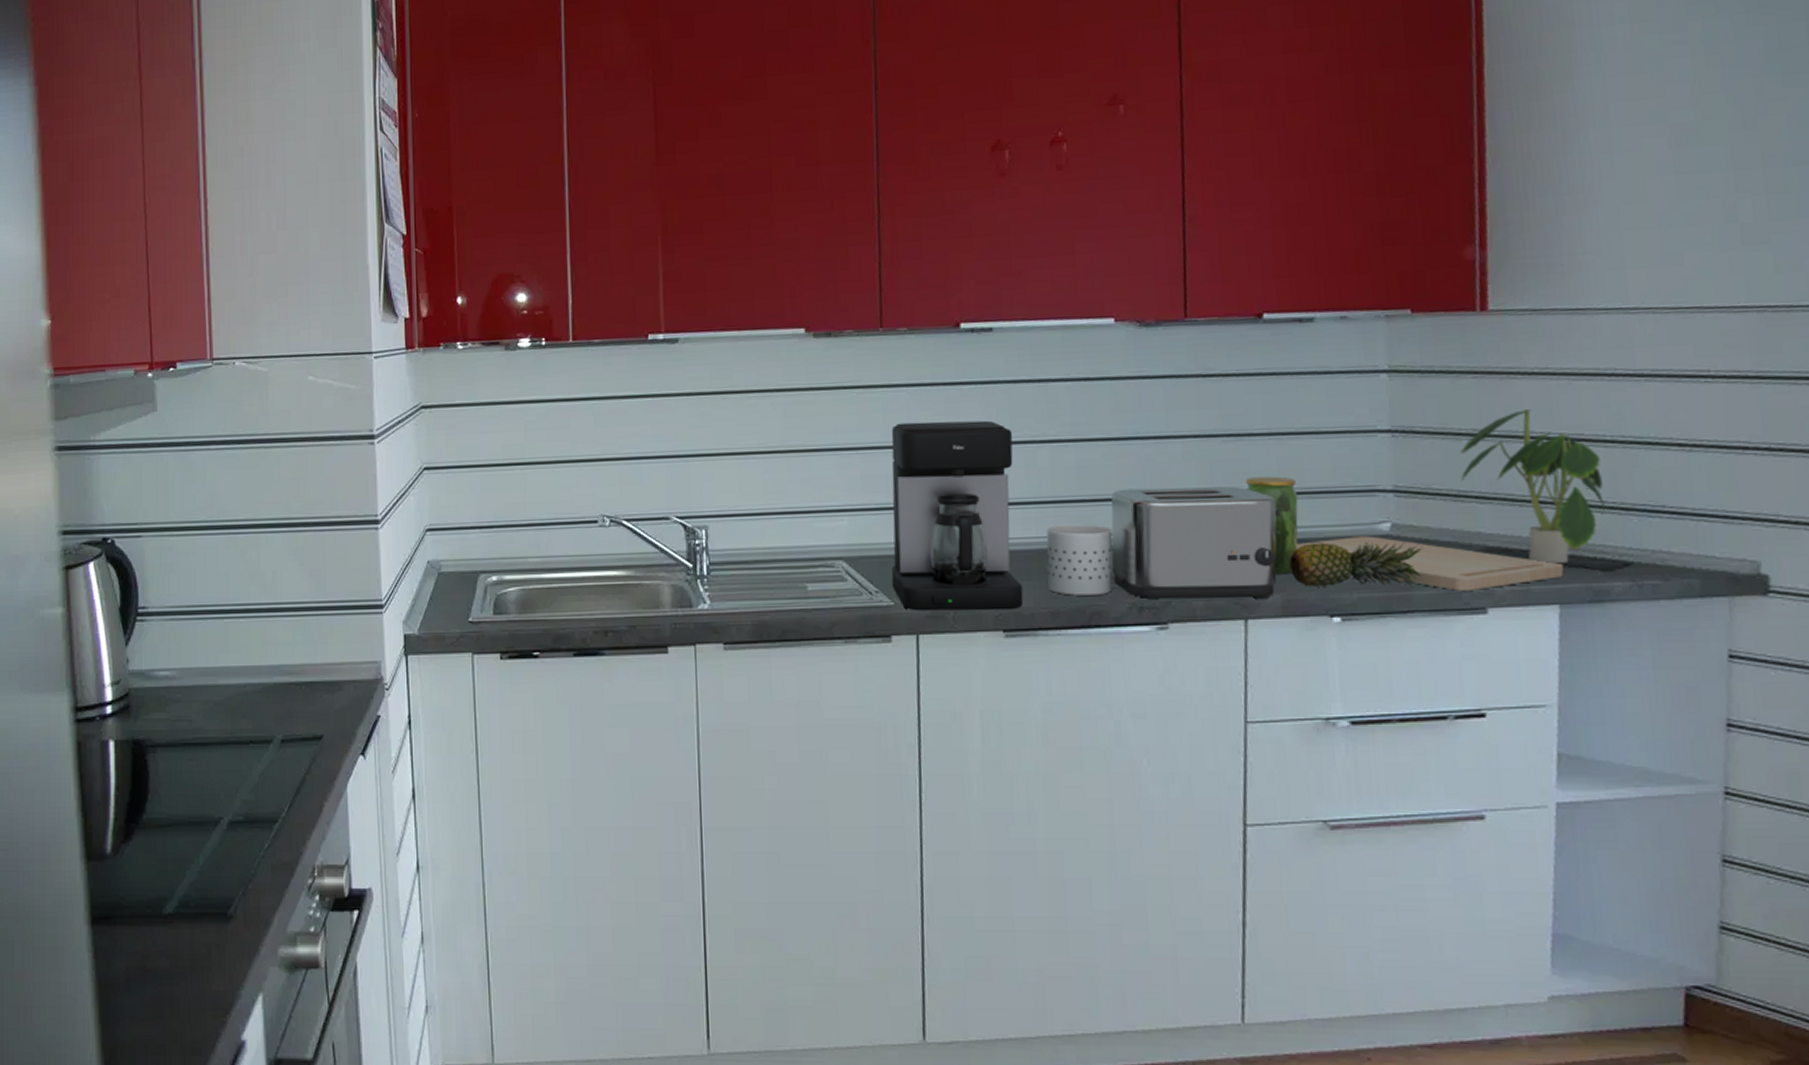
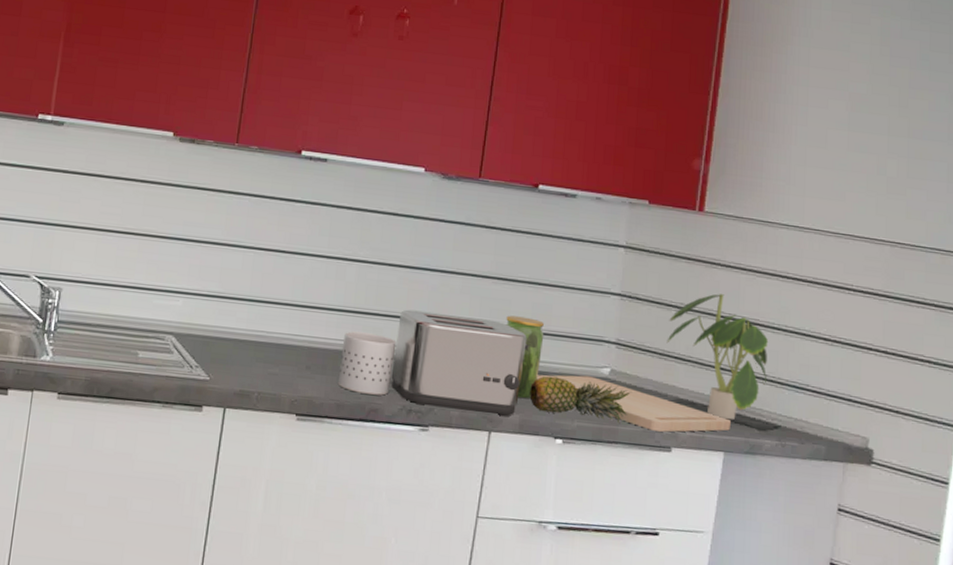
coffee maker: present [891,420,1024,611] -> none [210,225,330,398]

